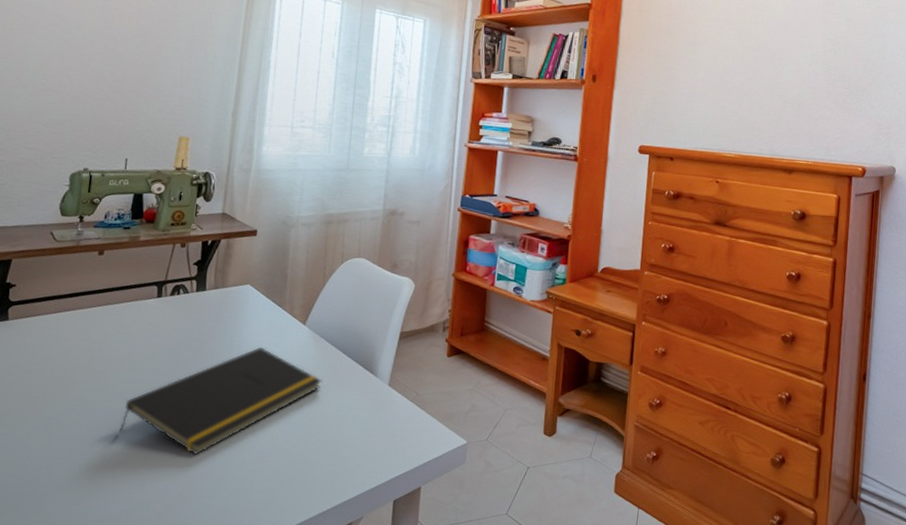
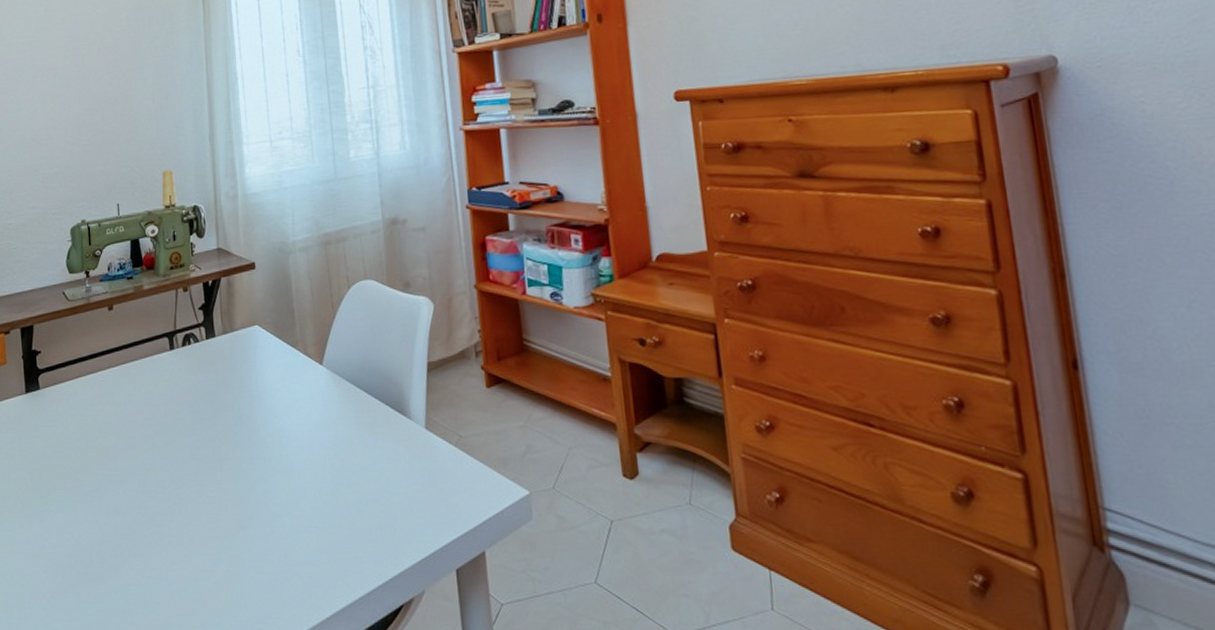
notepad: present [119,347,322,456] -> none [157,396,352,525]

